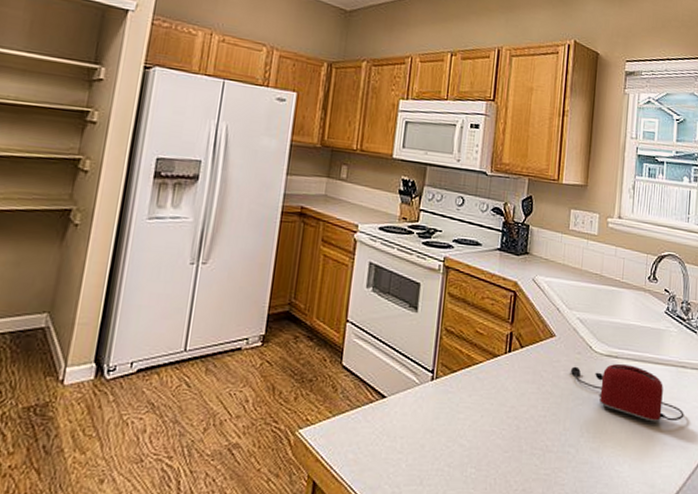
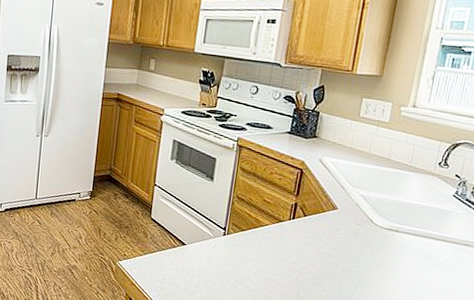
toaster: present [570,363,684,422] -> none [349,235,462,290]

